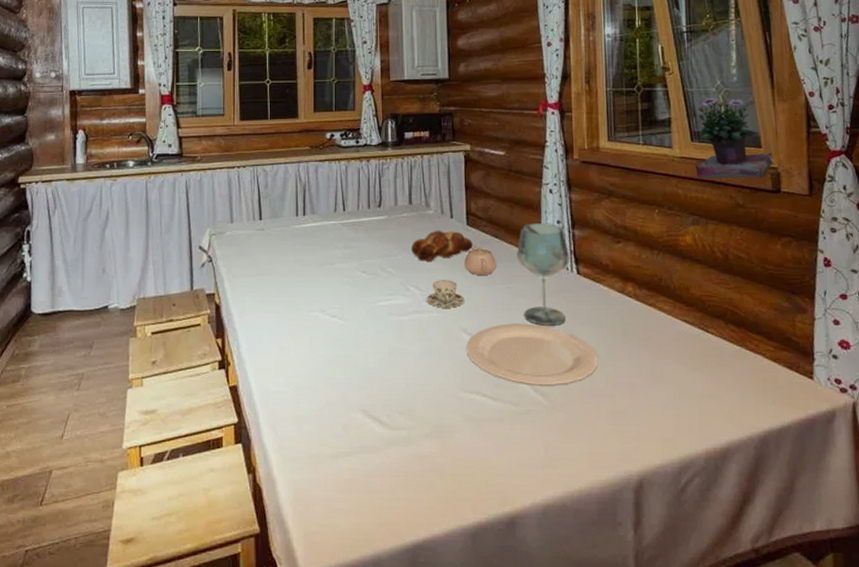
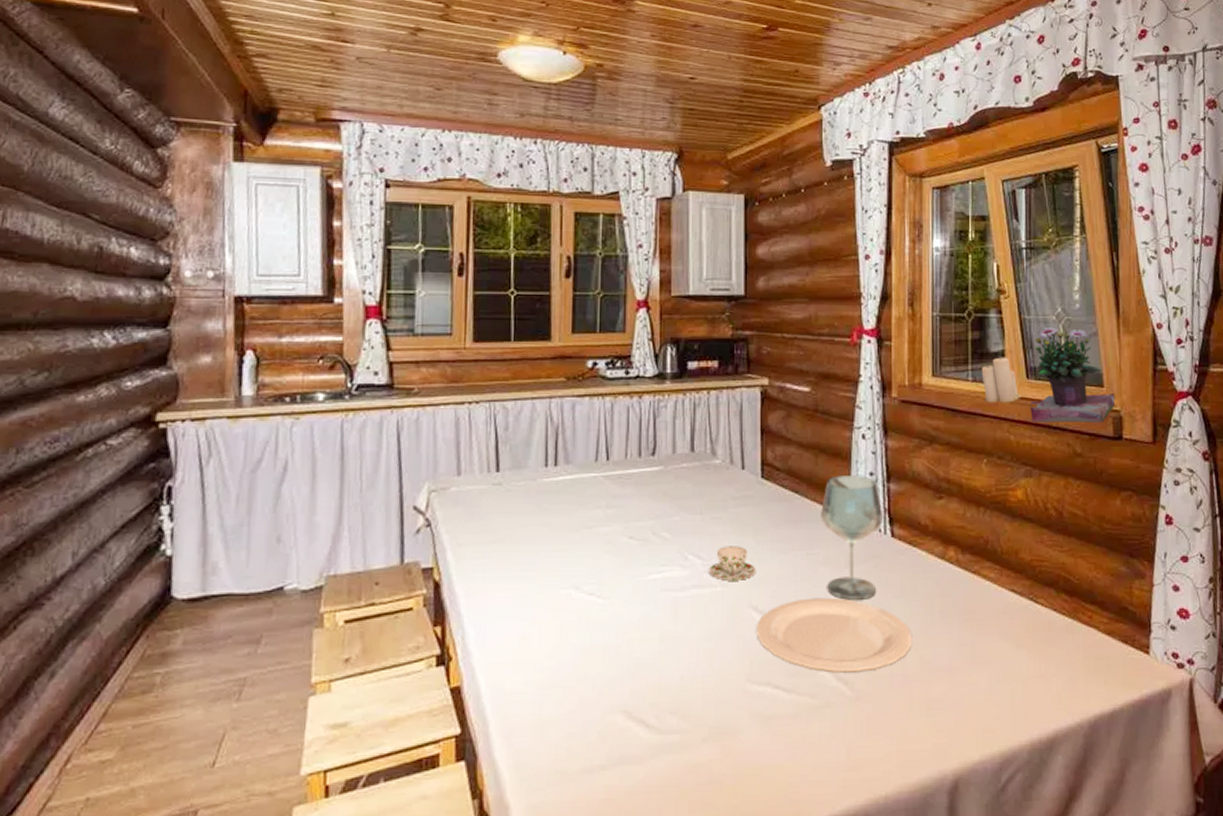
bread loaf: present [411,230,473,261] -> none [692,484,768,523]
teapot: present [464,245,497,276] -> none [757,502,796,541]
candle: none [650,122,687,162] -> present [981,355,1021,403]

